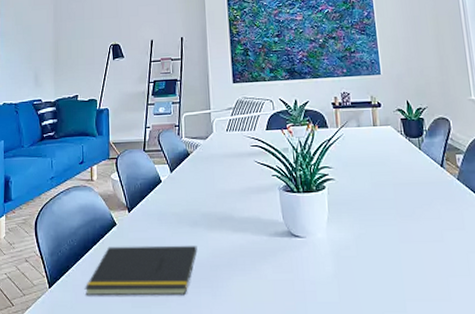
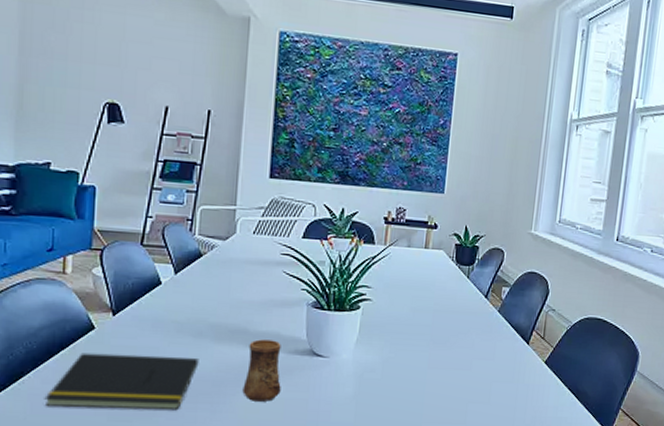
cup: none [235,224,269,284] -> present [242,339,281,402]

